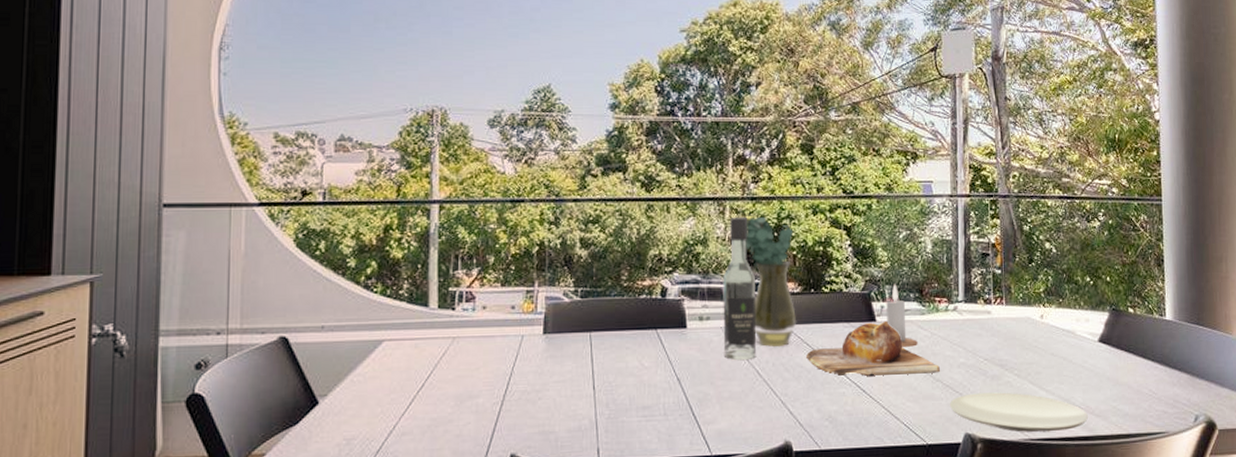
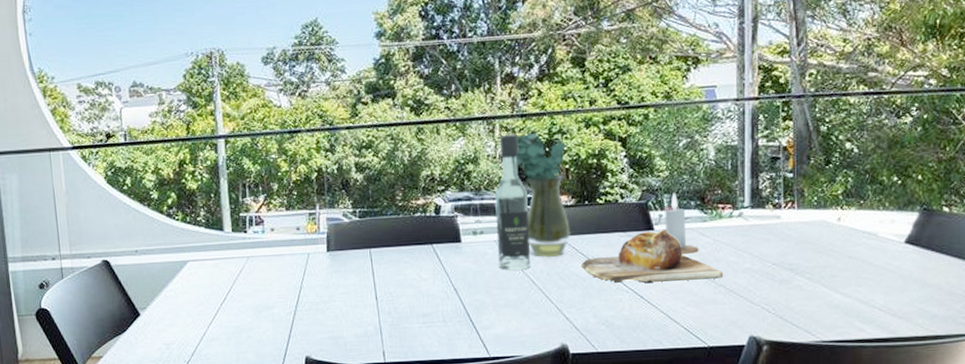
plate: present [949,392,1088,432] -> none [732,296,889,335]

